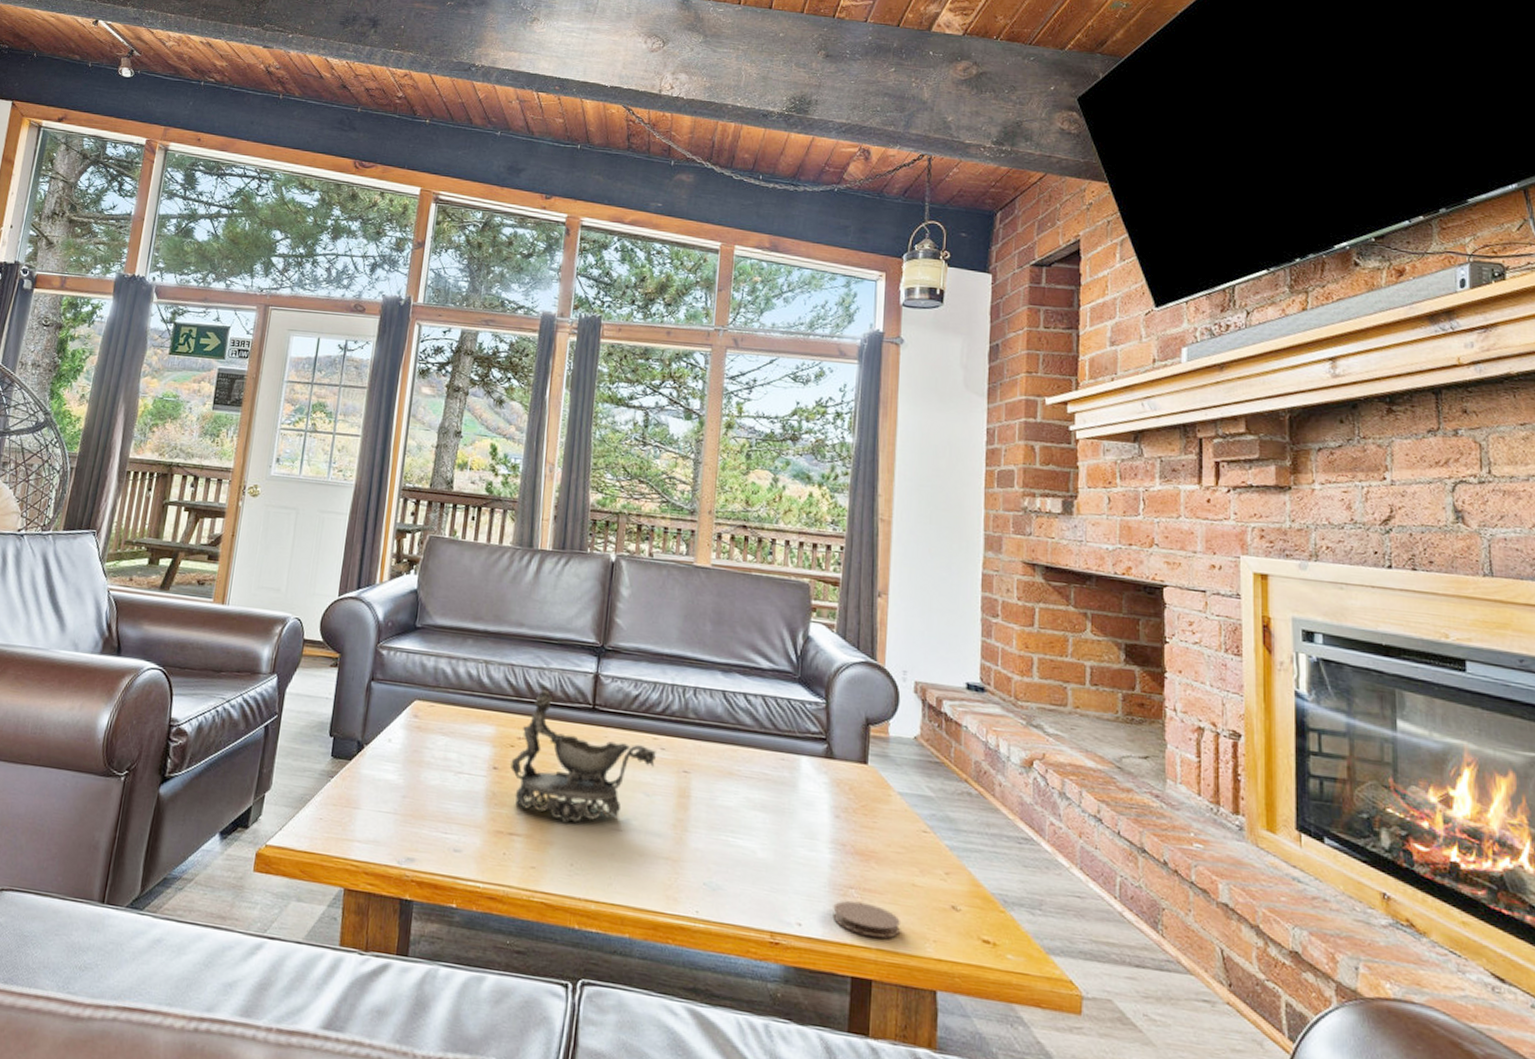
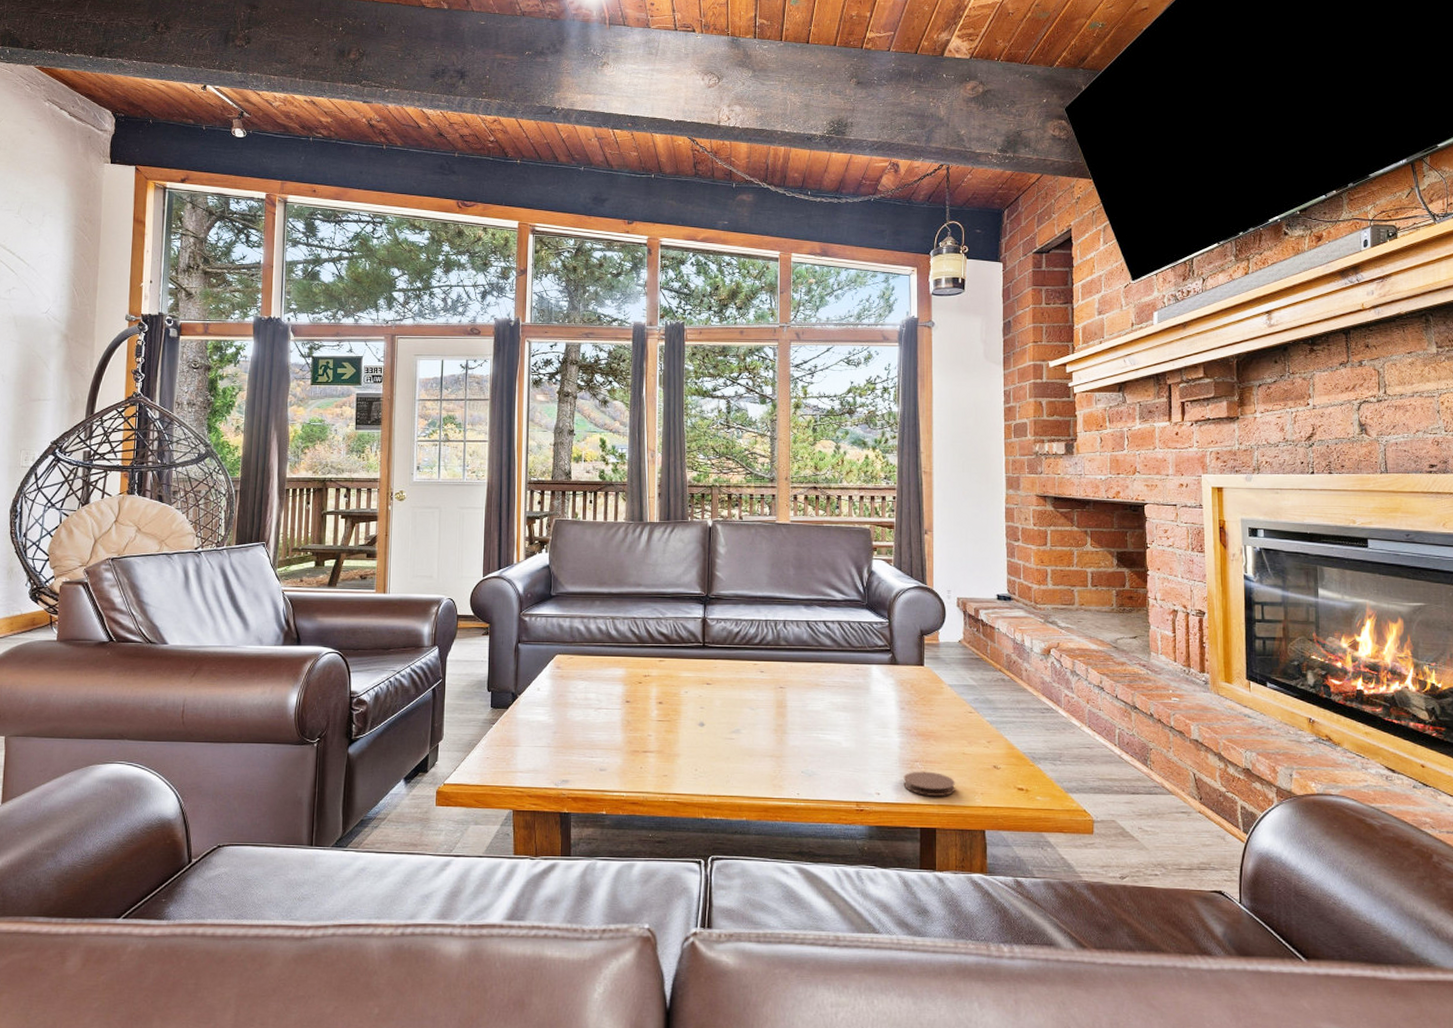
decorative bowl: present [510,689,656,823] -> none [640,635,757,738]

